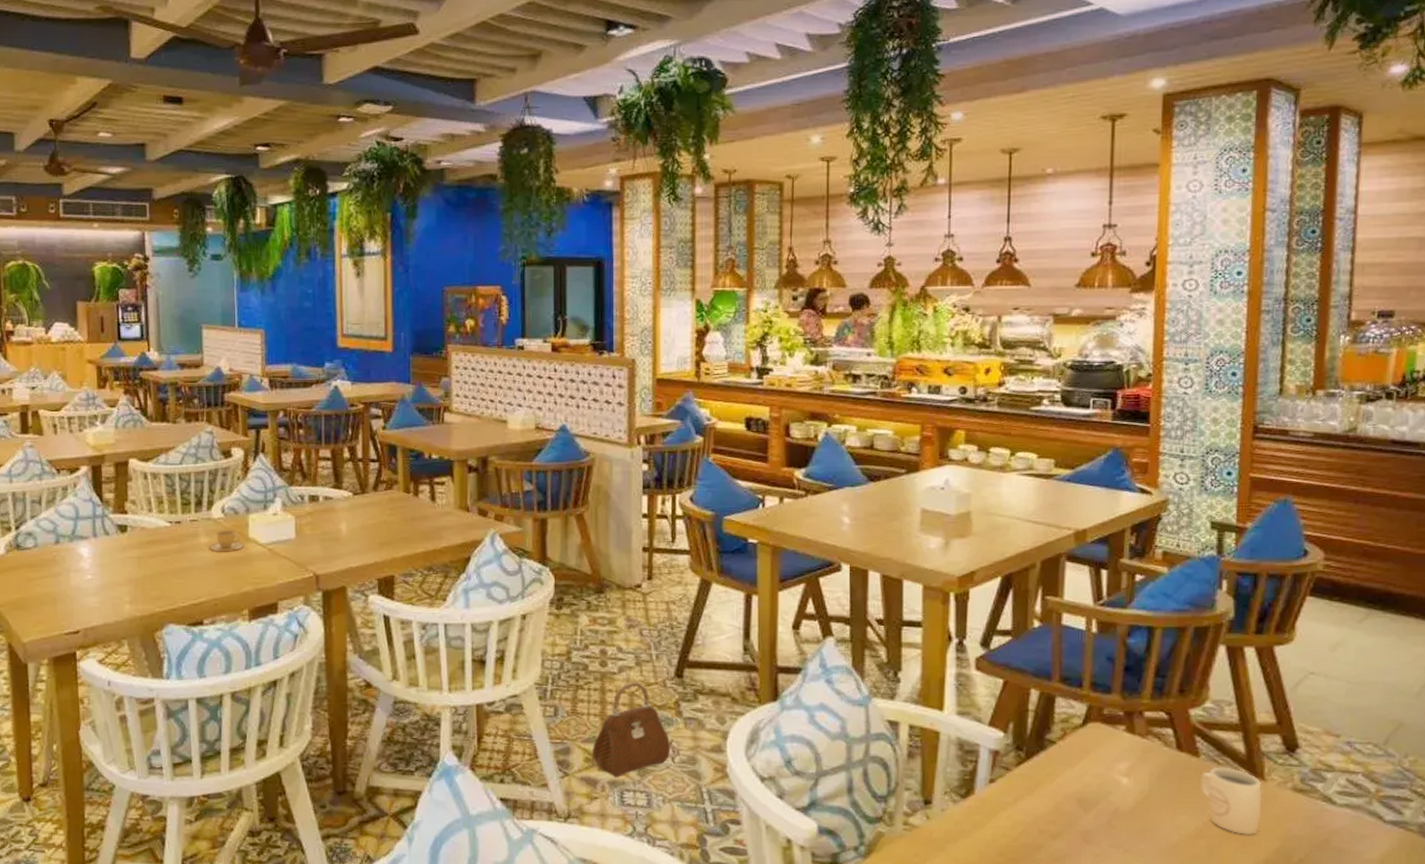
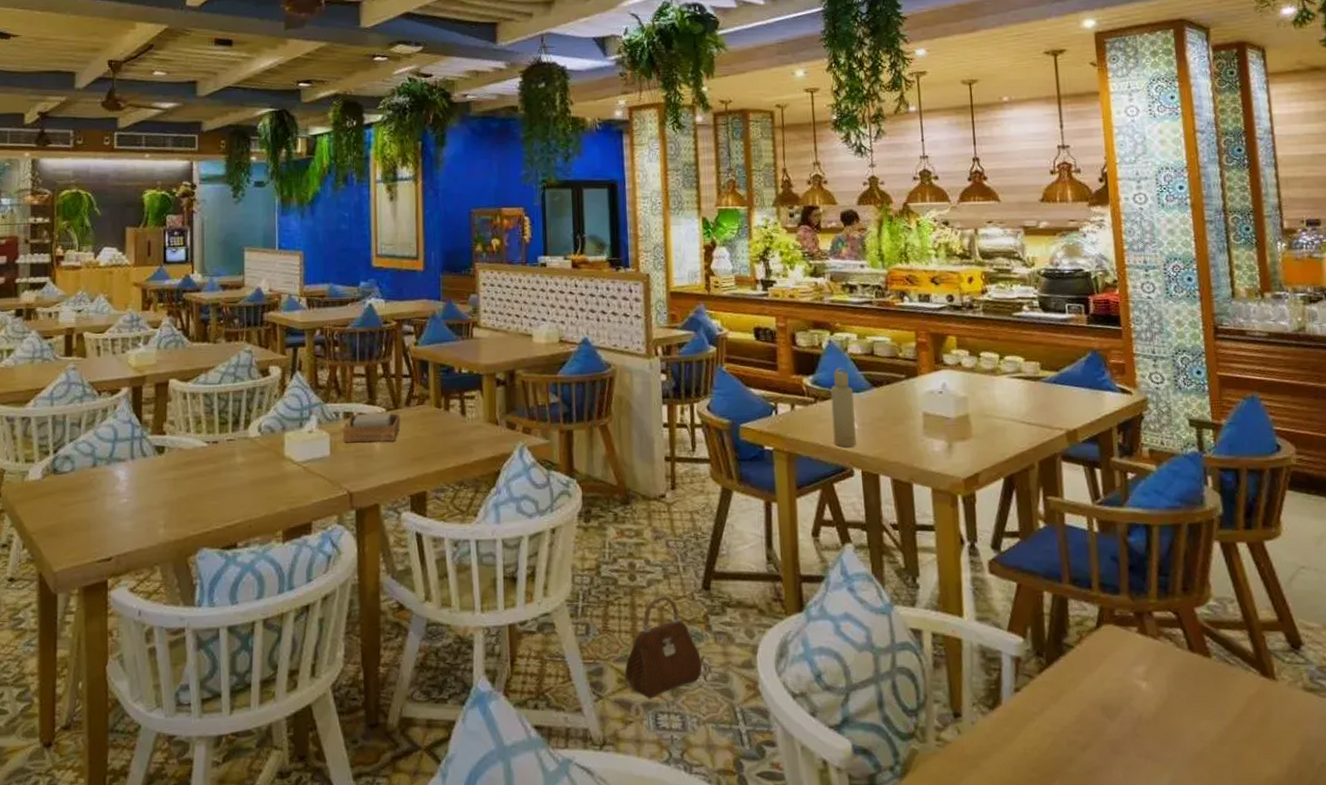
cup: present [209,529,244,552] -> none [245,448,280,472]
napkin holder: none [309,497,368,526] -> present [343,413,400,443]
bottle: none [822,461,847,542] -> present [830,368,856,447]
mug: present [1200,767,1263,835] -> none [1215,667,1279,739]

